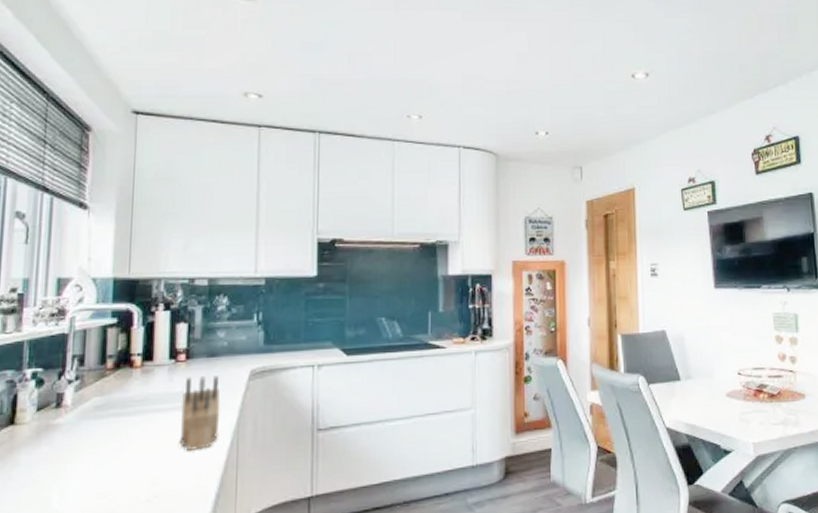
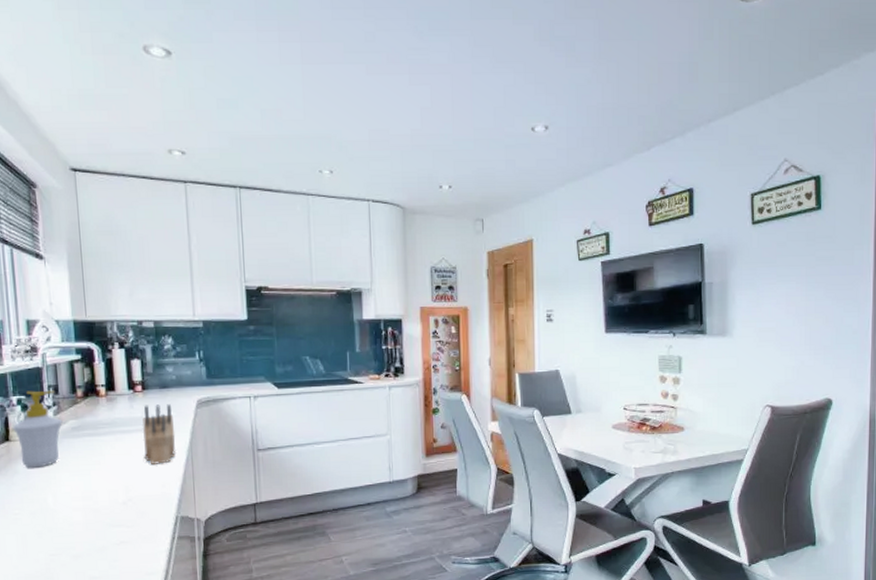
soap bottle: none [22,361,84,458] -> present [13,390,63,468]

